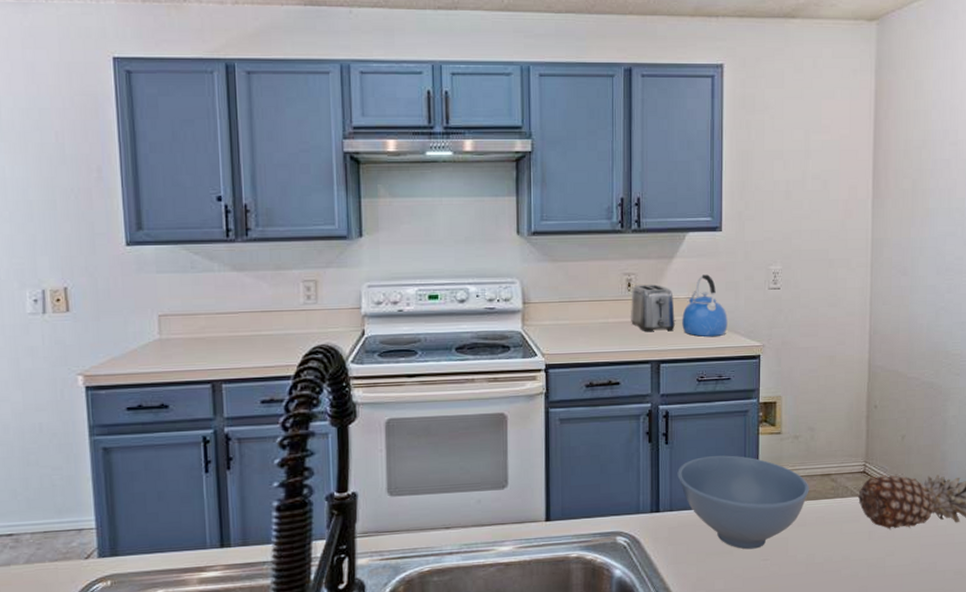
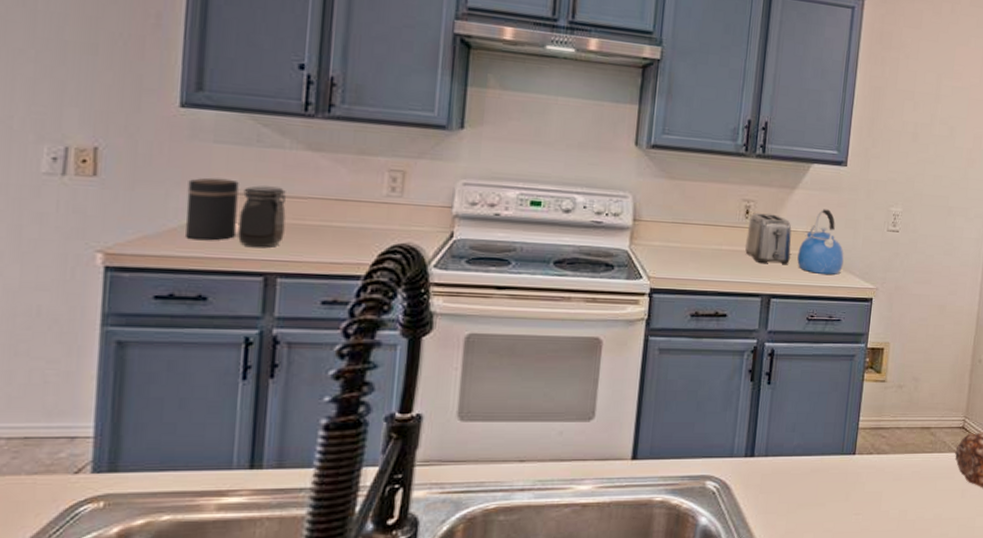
cylinder: none [141,303,184,358] -> present [185,177,239,241]
jar: none [185,305,223,360] -> present [238,185,286,248]
bowl: present [677,455,809,550] -> none [776,400,908,502]

